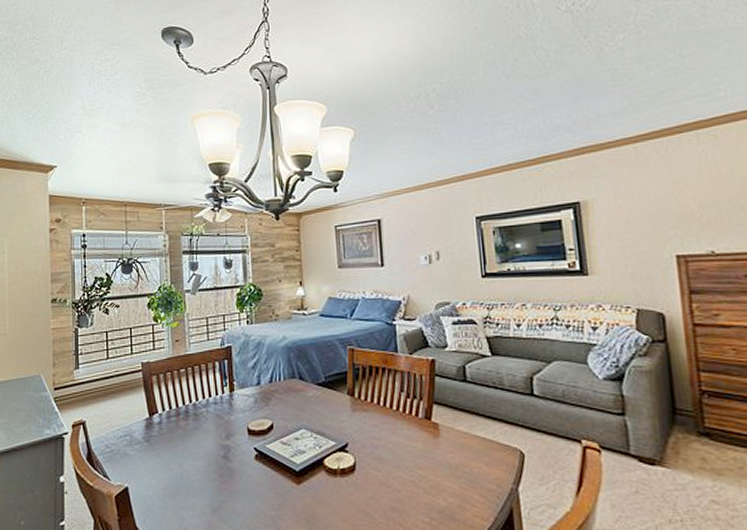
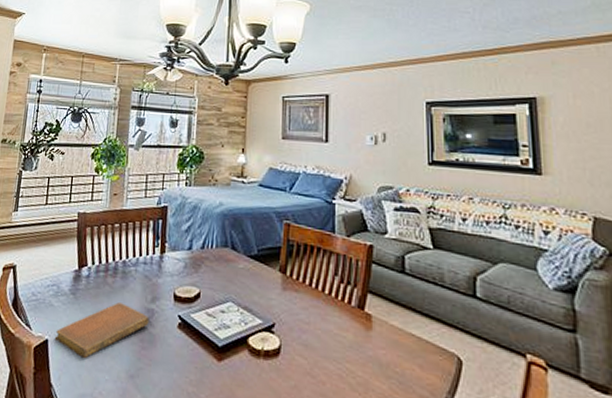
notebook: none [134,444,226,500] -> present [54,302,149,359]

